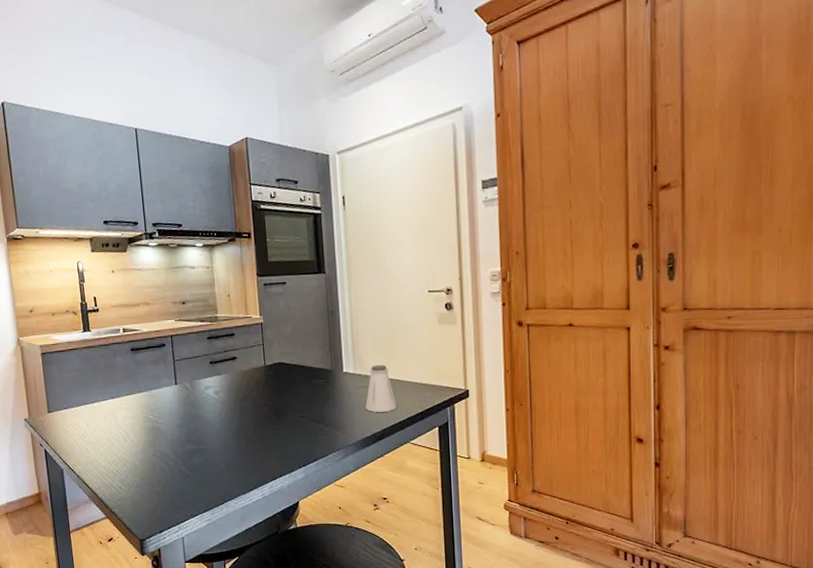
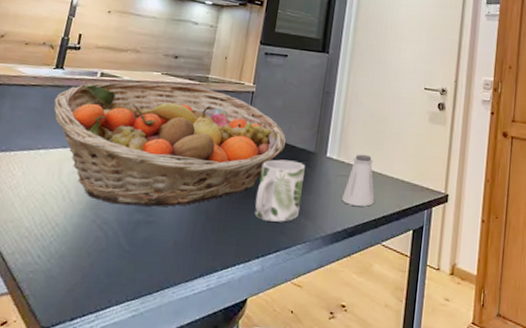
fruit basket: none [92,326,303,439] -> present [54,82,287,207]
mug: none [285,380,328,436] -> present [254,159,305,222]

